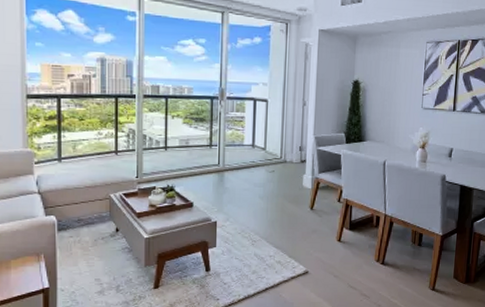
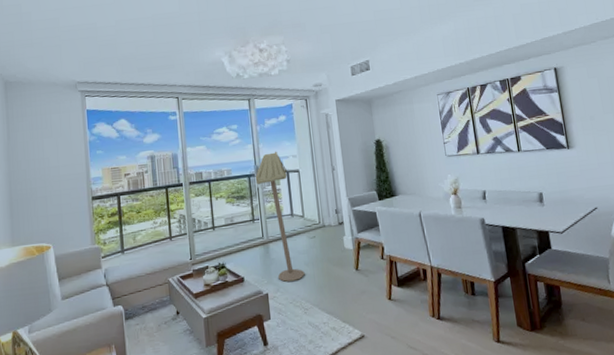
floor lamp: none [218,75,258,212] -> present [255,151,305,282]

